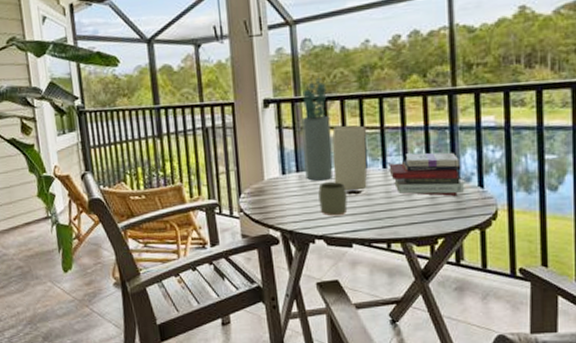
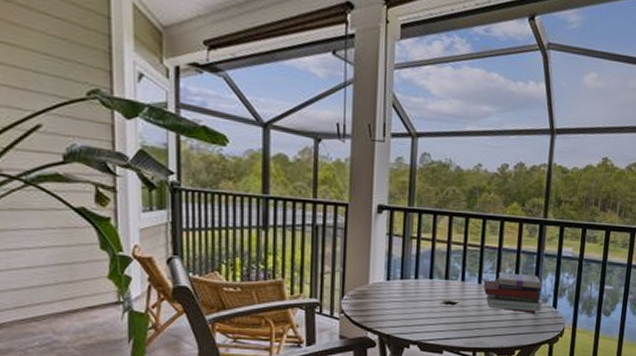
vase: present [301,72,334,181] -> none [409,187,439,289]
mug: present [318,182,348,216] -> none [418,292,444,324]
candle: present [332,125,368,191] -> none [434,241,468,302]

